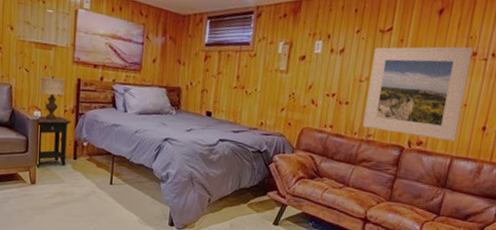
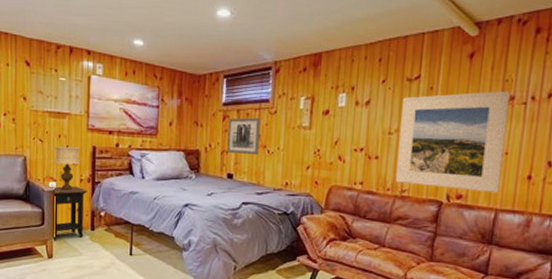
wall art: none [206,58,241,96] -> present [226,117,261,156]

